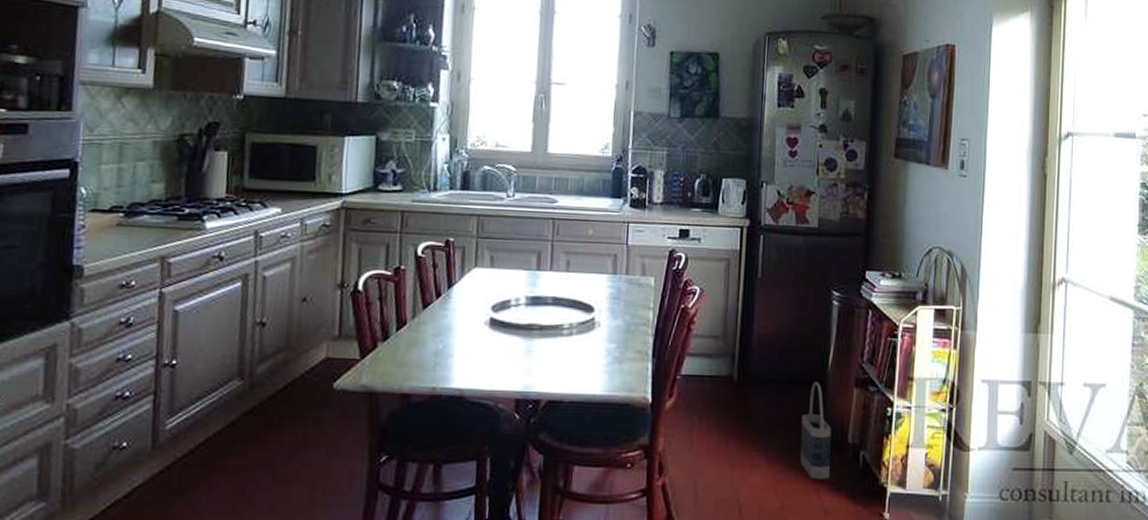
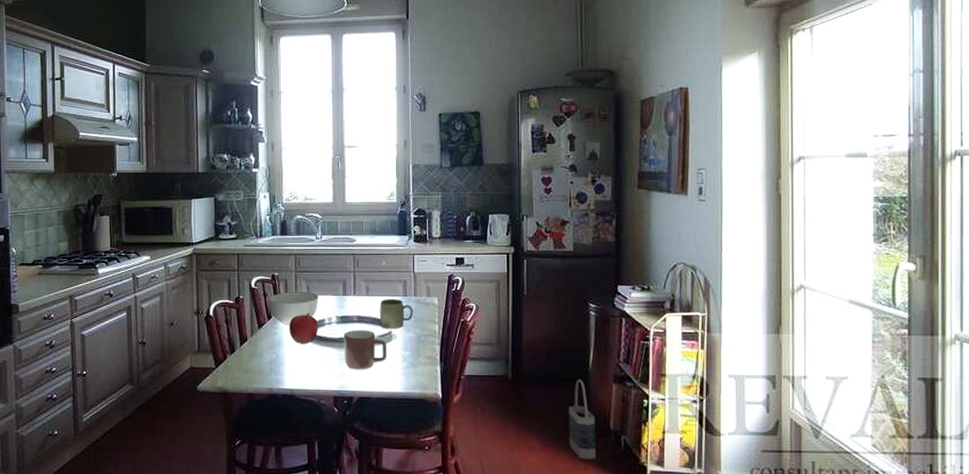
bowl: none [438,263,505,307] -> present [268,292,319,326]
fruit: none [463,291,503,331] -> present [289,313,319,344]
mug: none [532,314,588,367] -> present [344,329,387,371]
mug: none [580,276,623,316] -> present [379,299,413,330]

